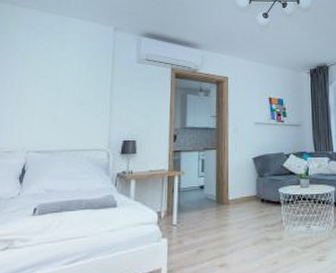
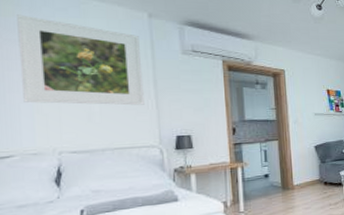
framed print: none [9,32,104,110] -> present [17,14,145,105]

